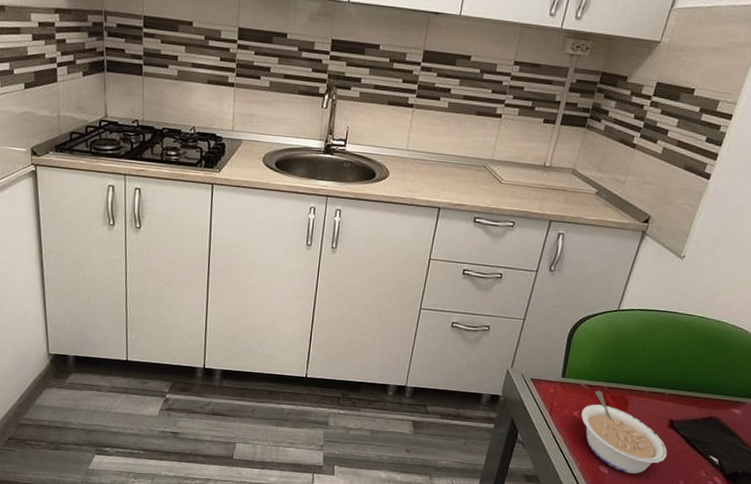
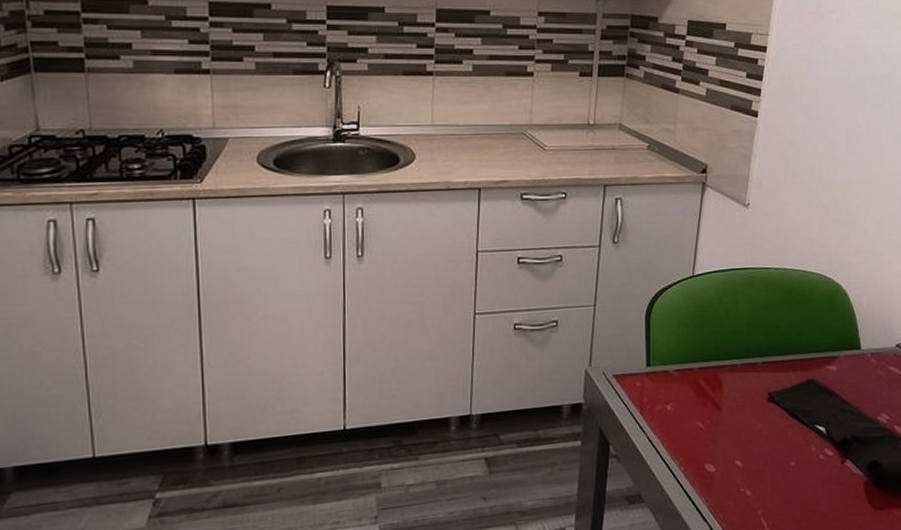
legume: present [581,390,667,474] -> none [675,374,773,467]

